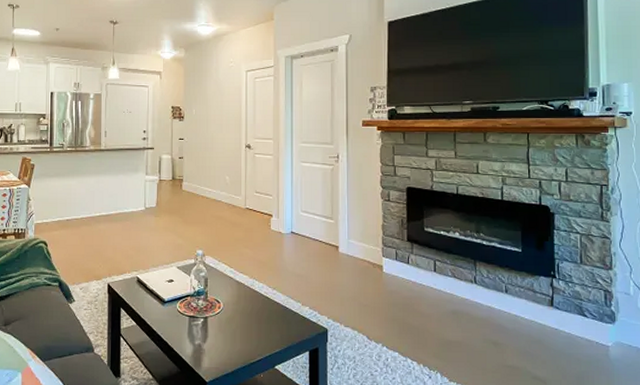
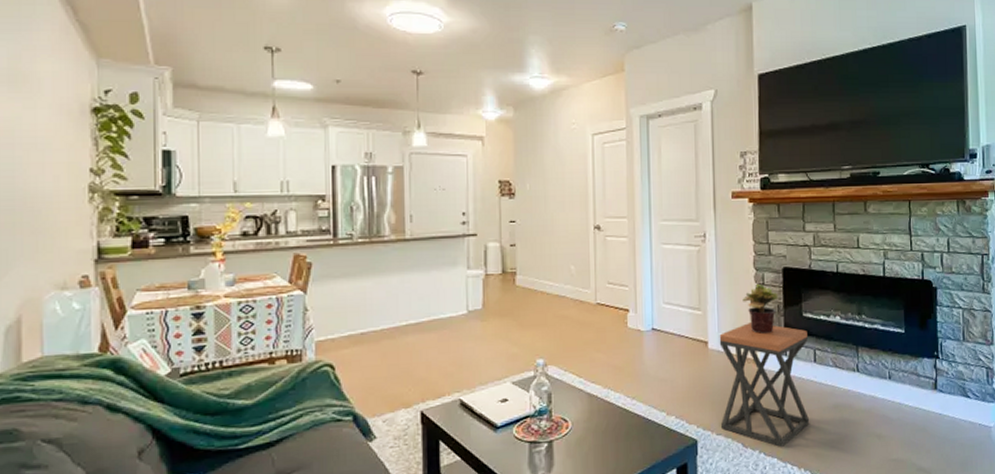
stool: none [349,232,429,344] -> present [719,321,810,448]
potted plant: none [370,199,402,243] -> present [742,283,779,334]

